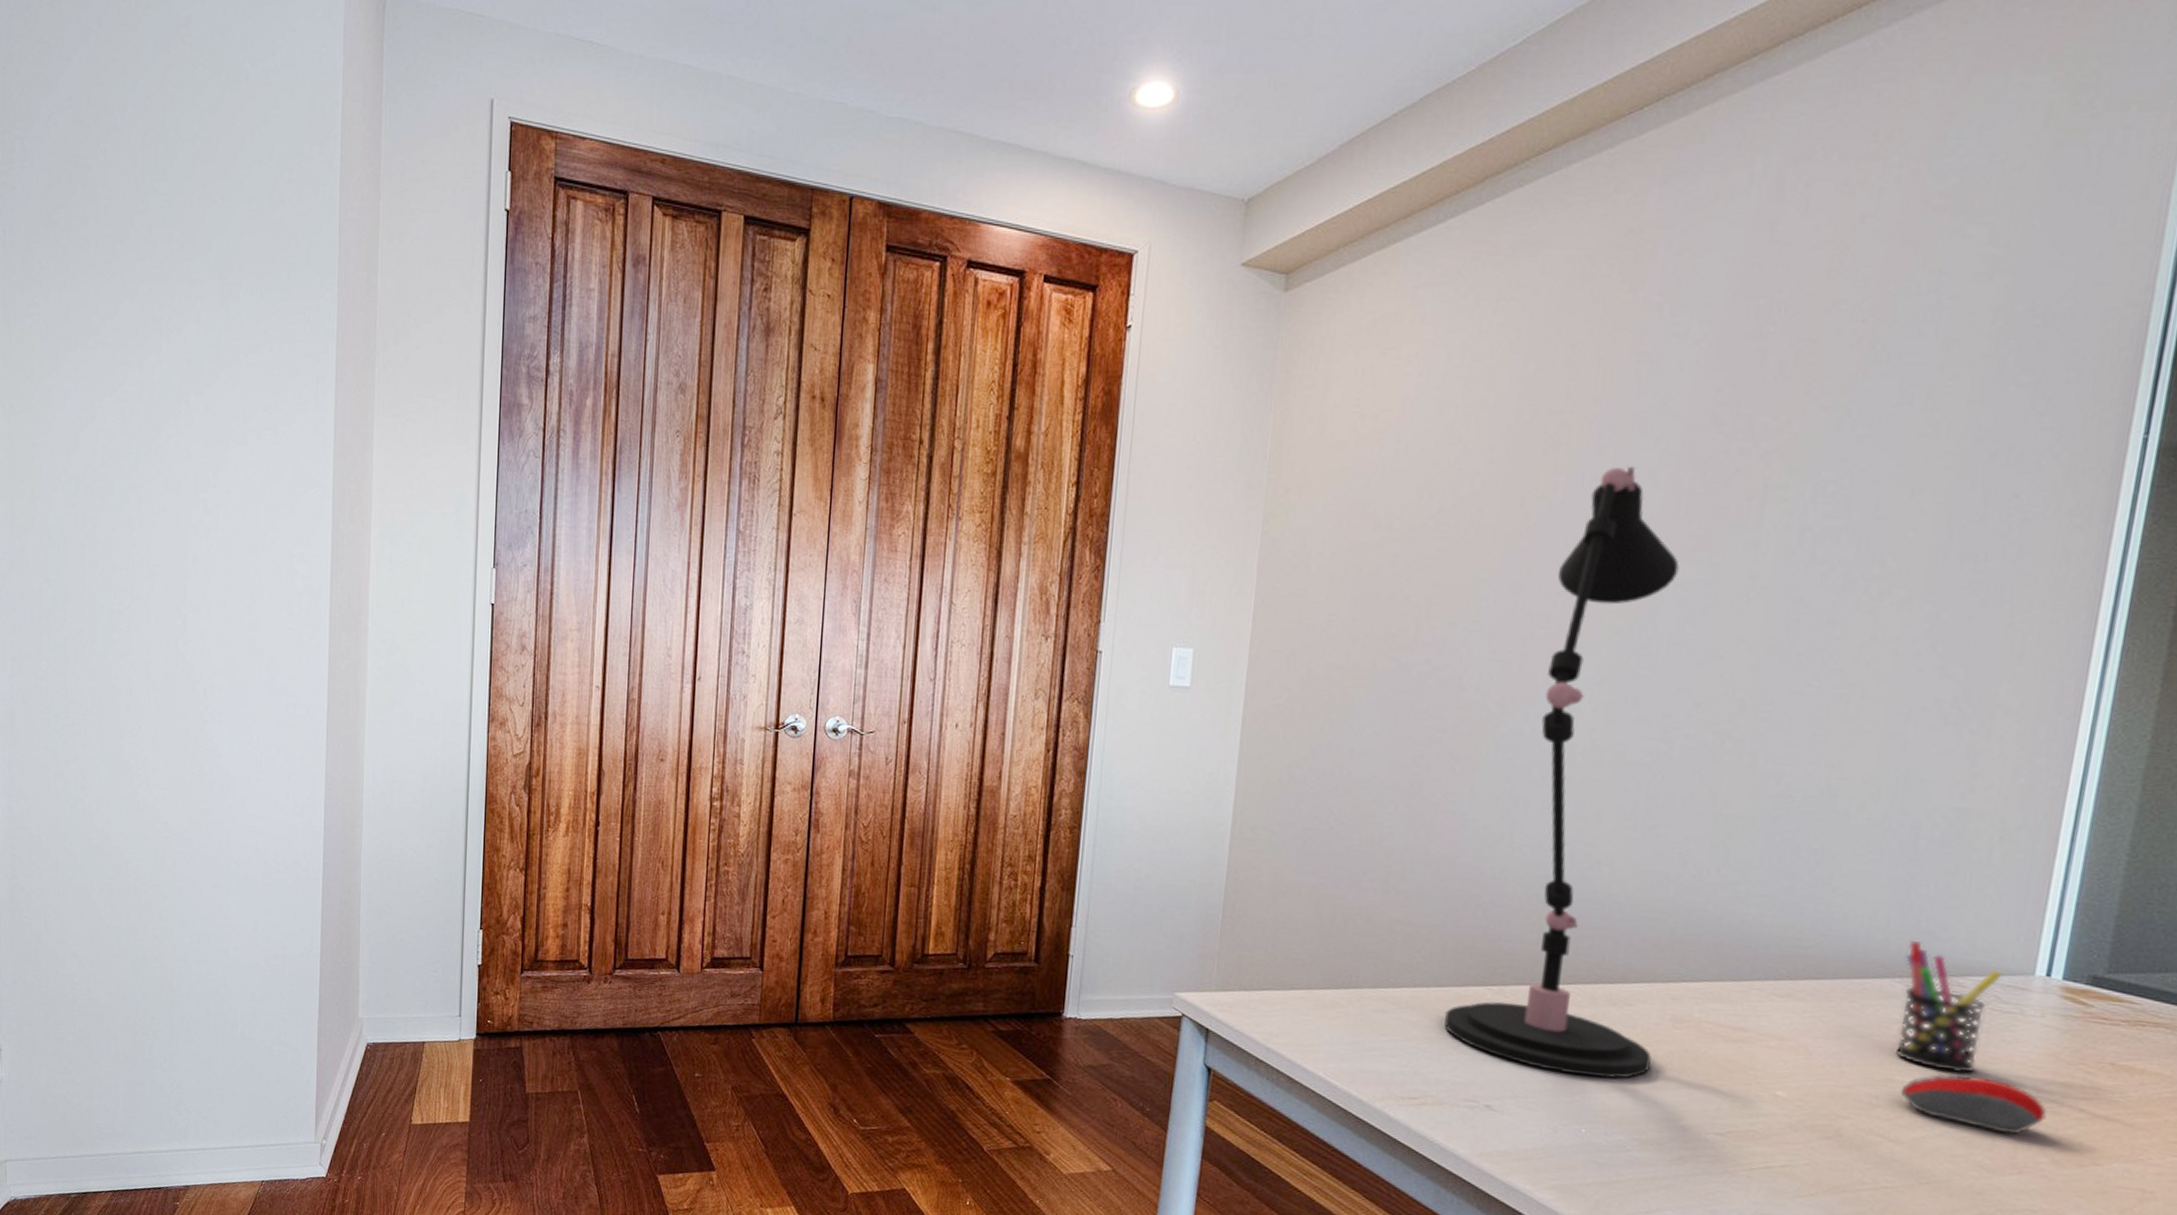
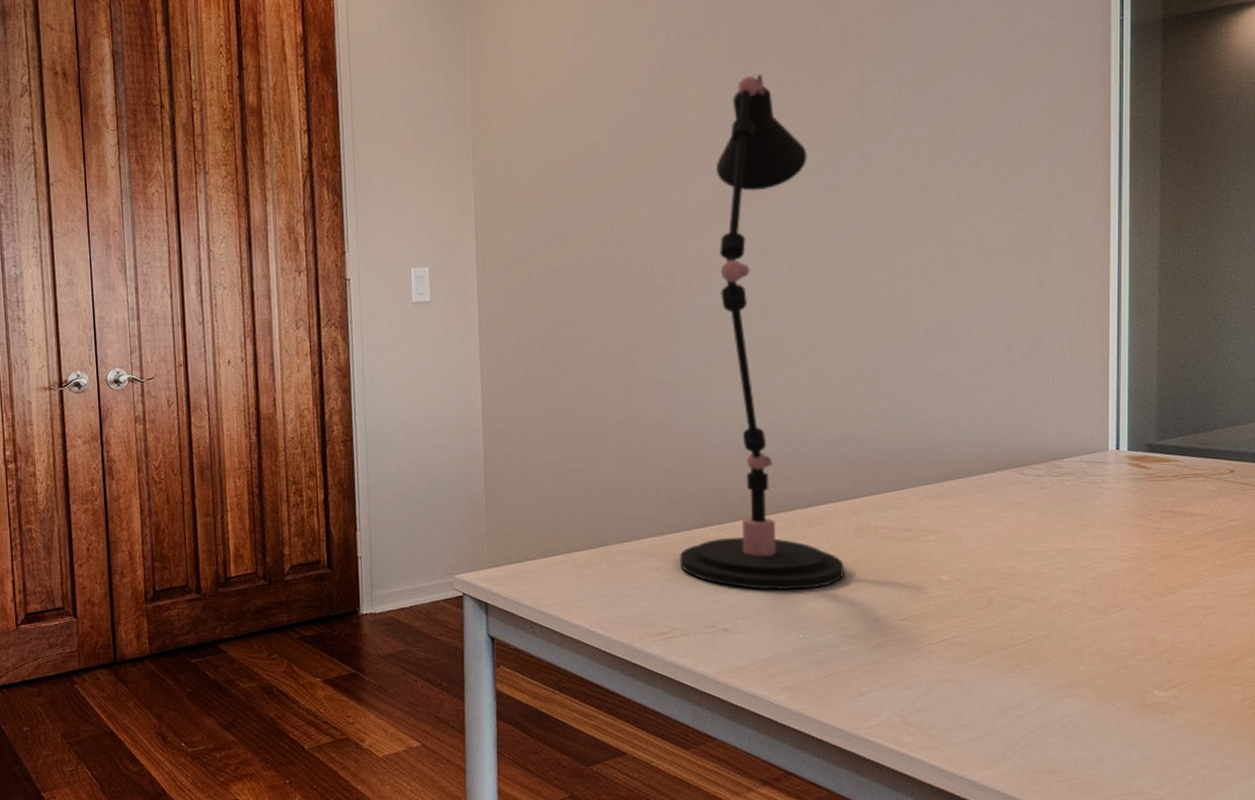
pen holder: present [1895,939,2003,1075] -> none [1017,435,1086,540]
computer mouse: present [1900,1073,2047,1135] -> none [1029,538,1132,580]

